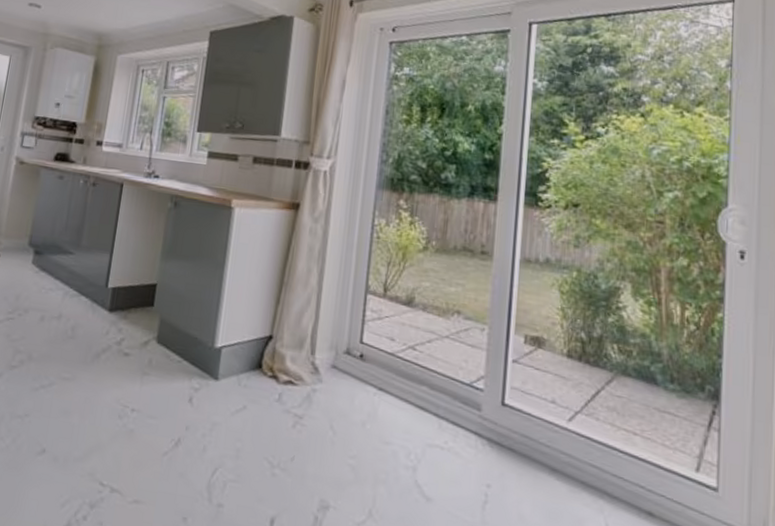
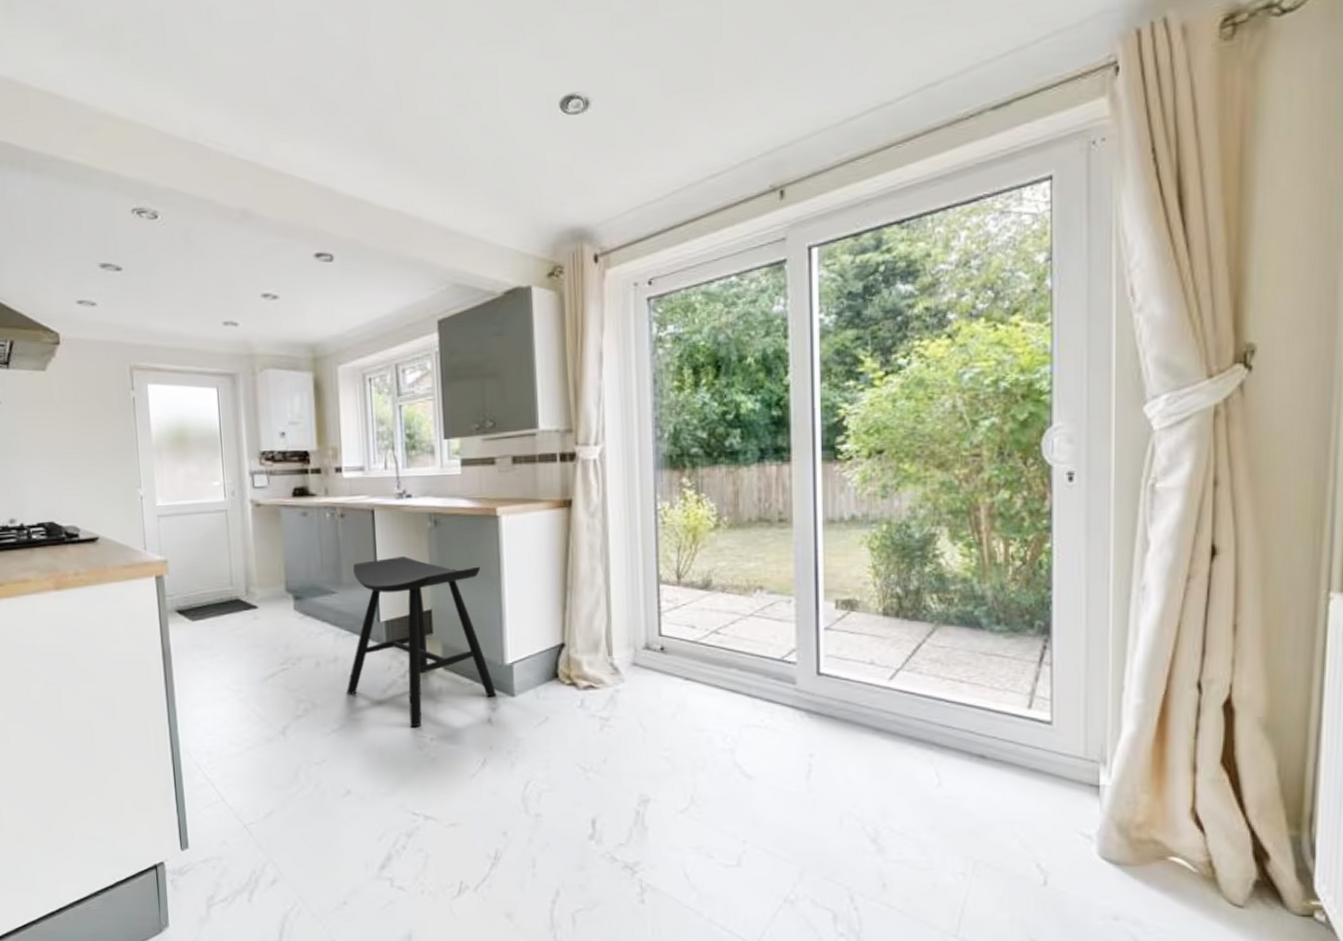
stool: none [62,229,209,396] -> present [346,556,496,727]

